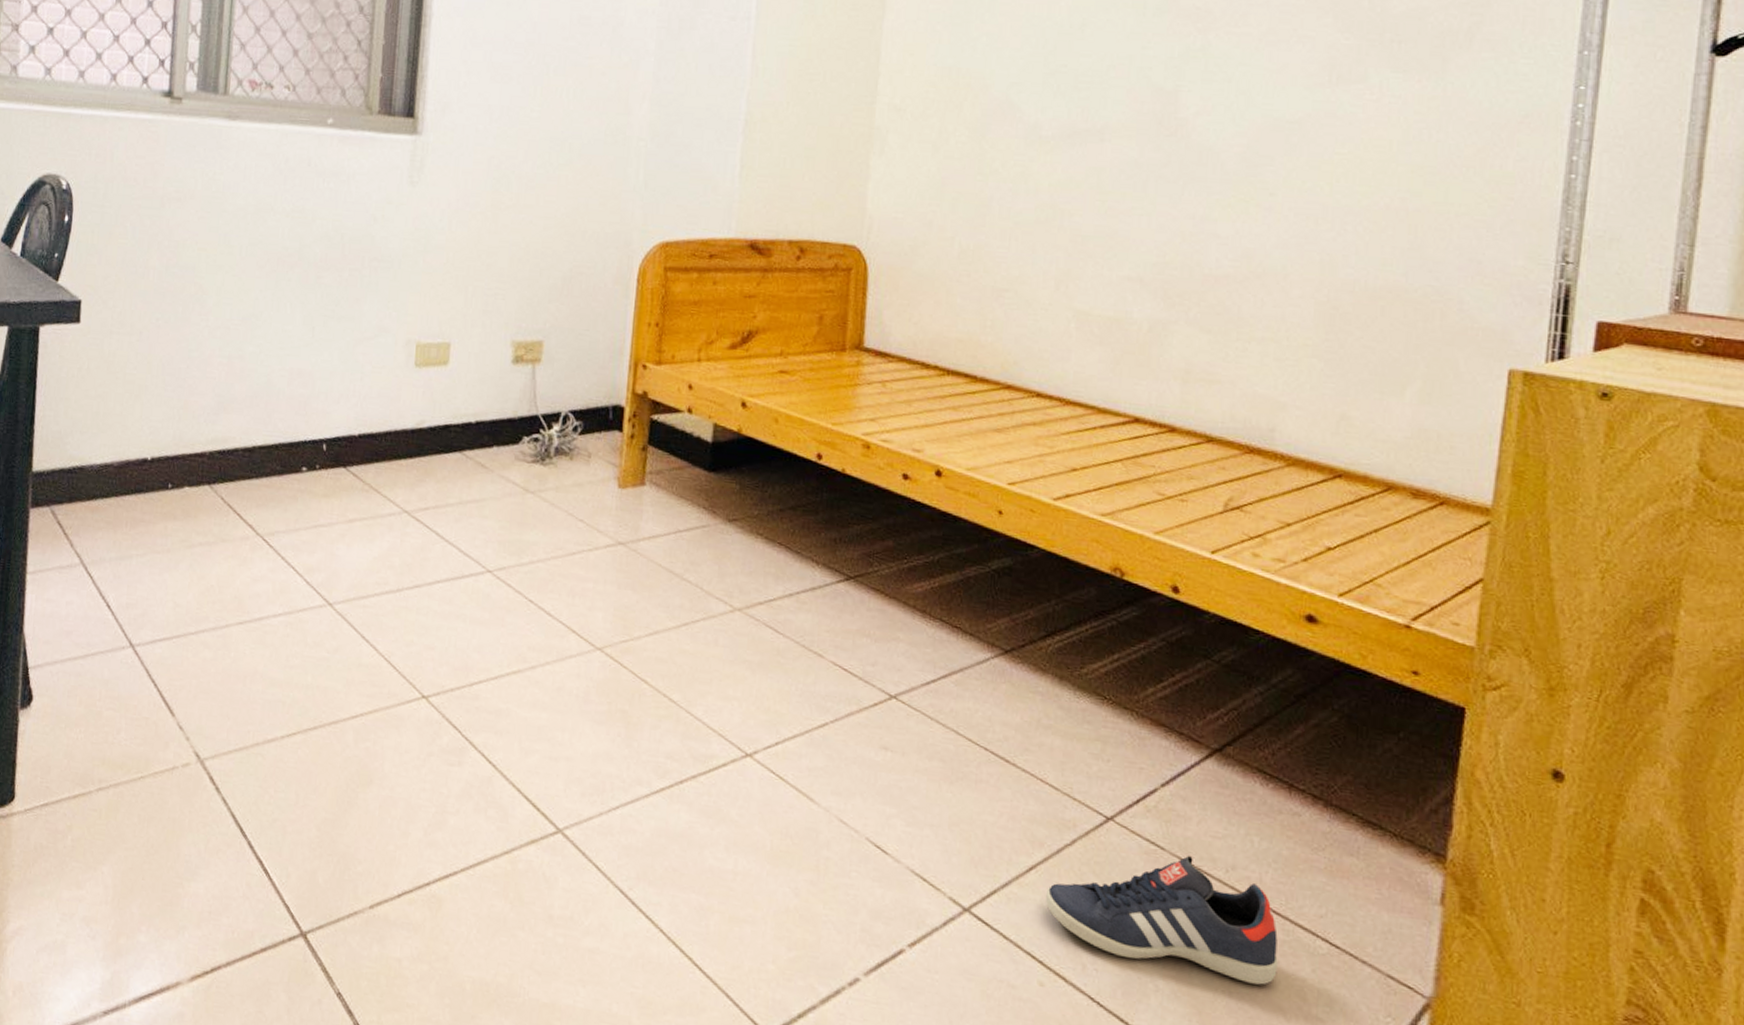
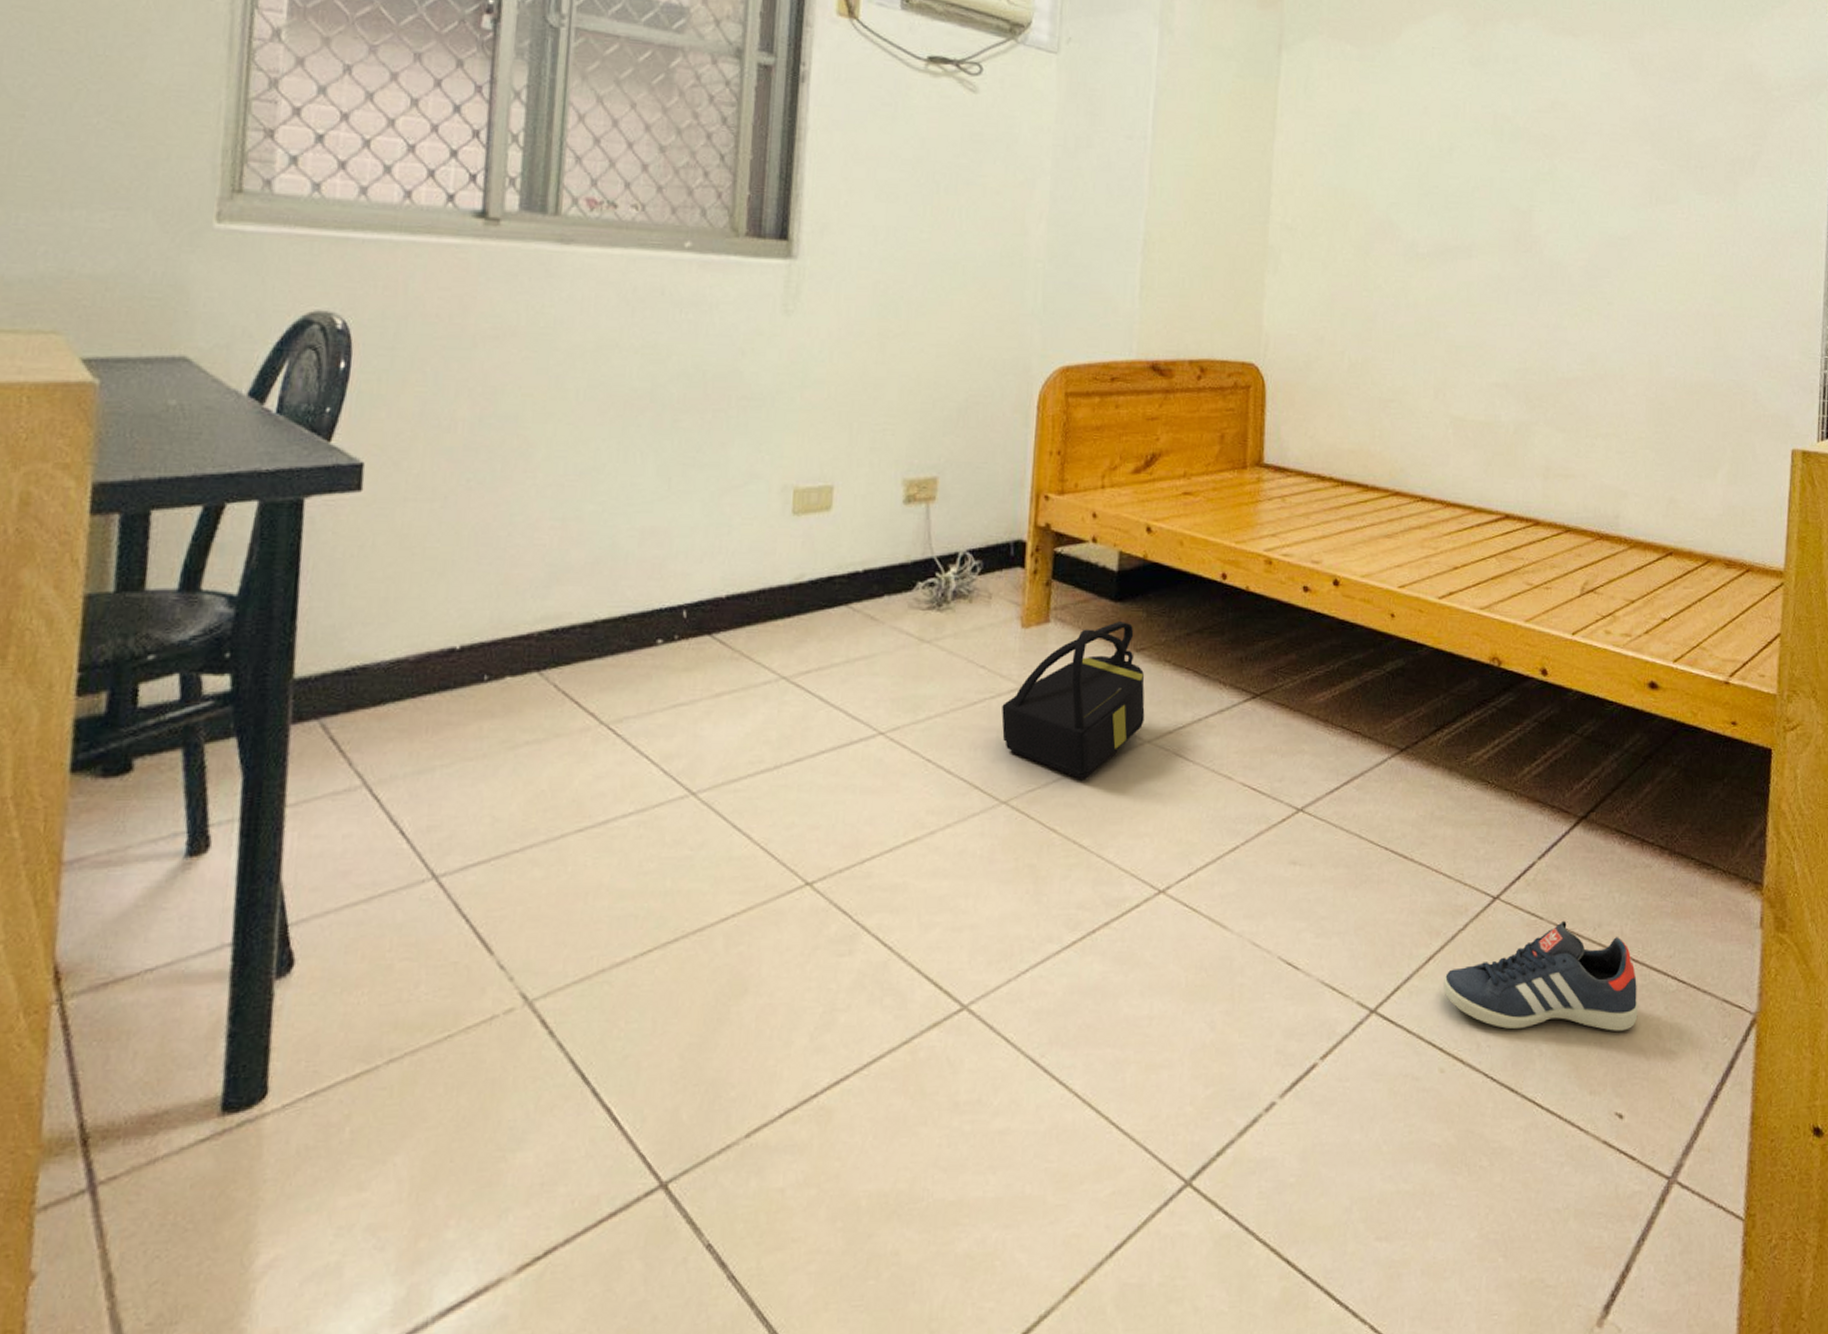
backpack: none [598,491,737,638] -> present [1001,622,1145,779]

